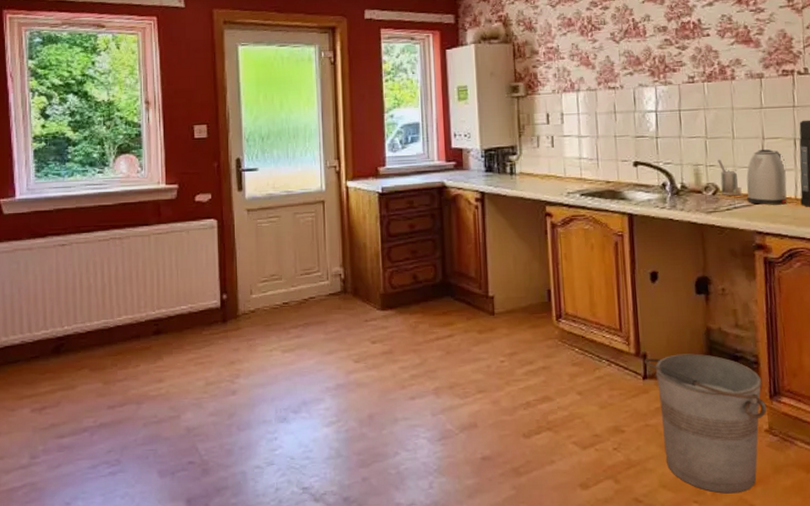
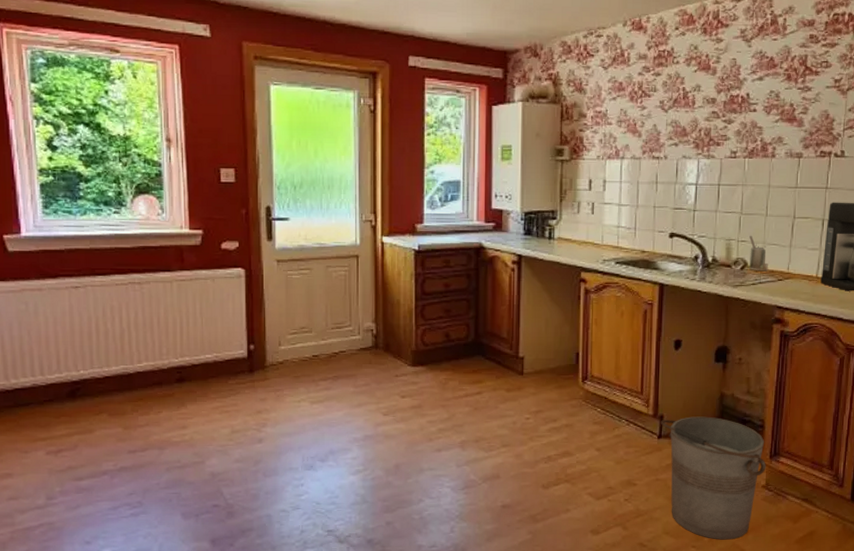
kettle: present [746,149,787,205] -> none [772,227,812,282]

